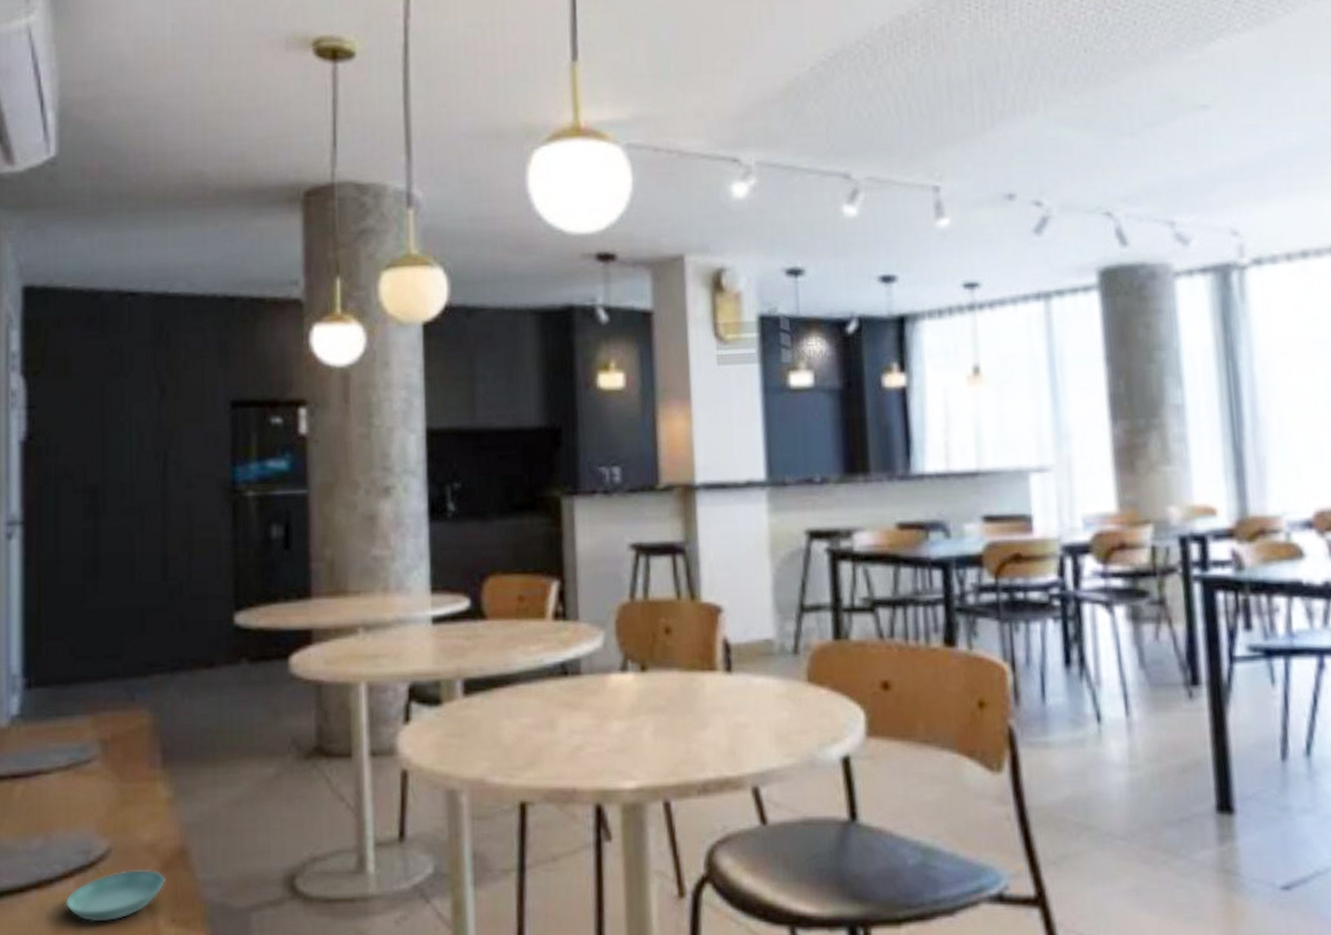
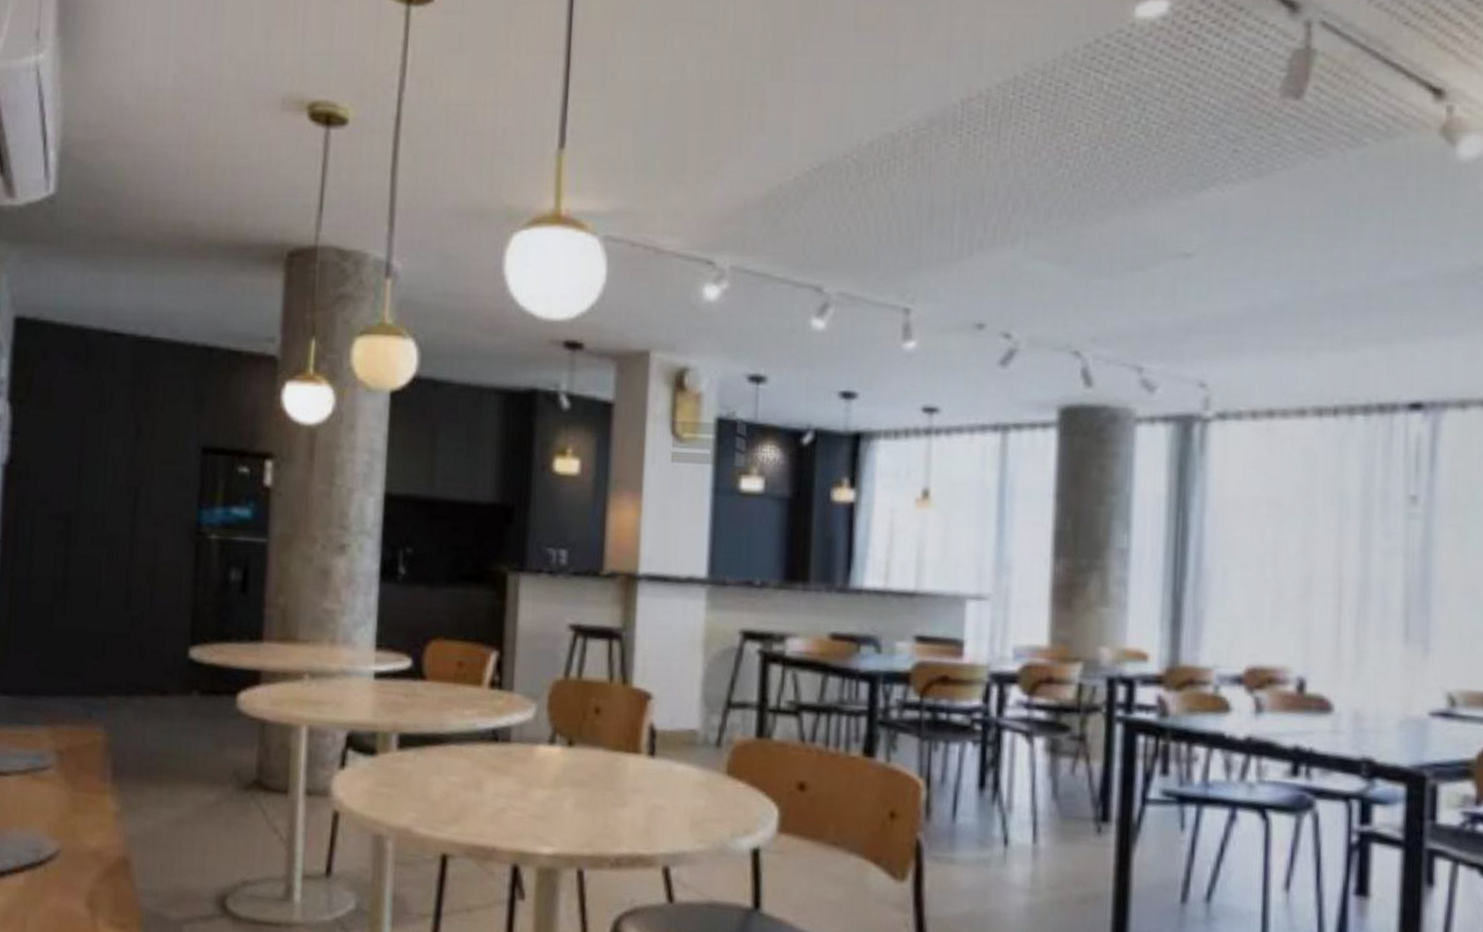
saucer: present [65,870,165,922] -> none [14,872,107,916]

